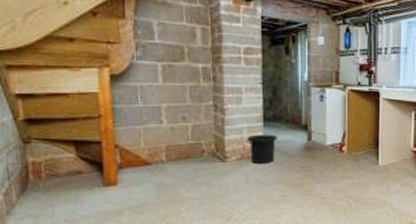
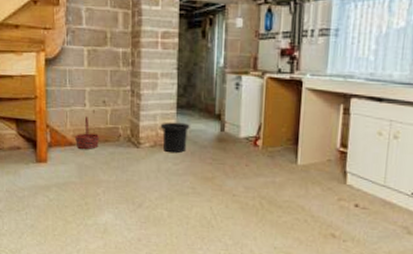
basket: none [150,133,181,167] -> present [74,116,100,149]

